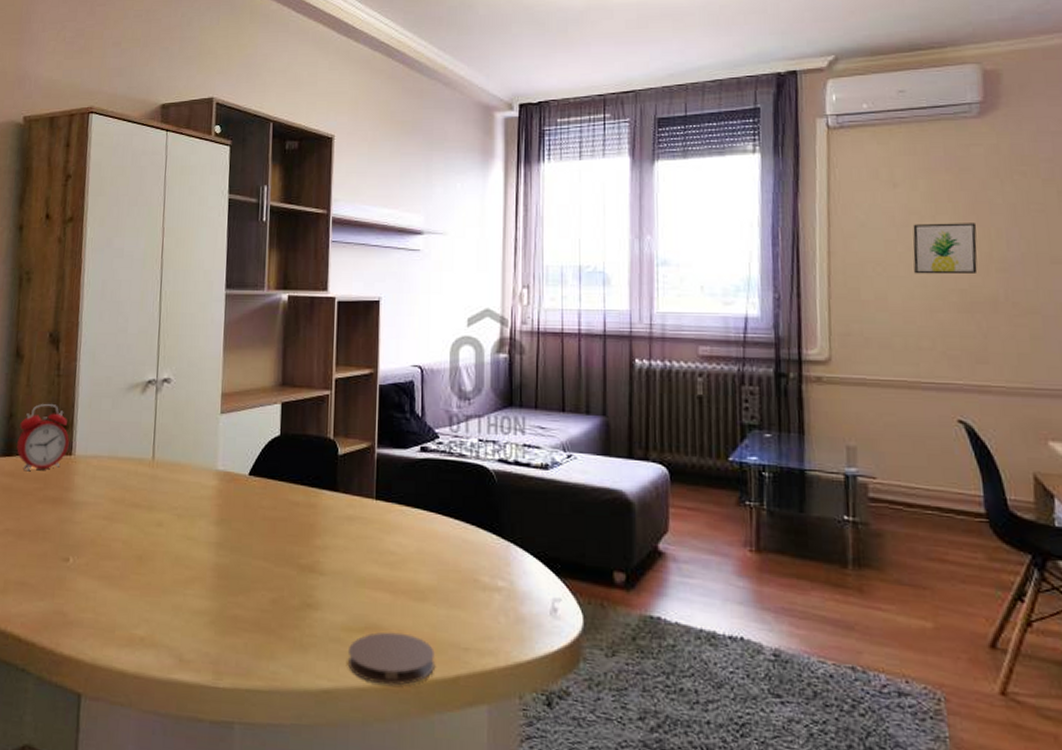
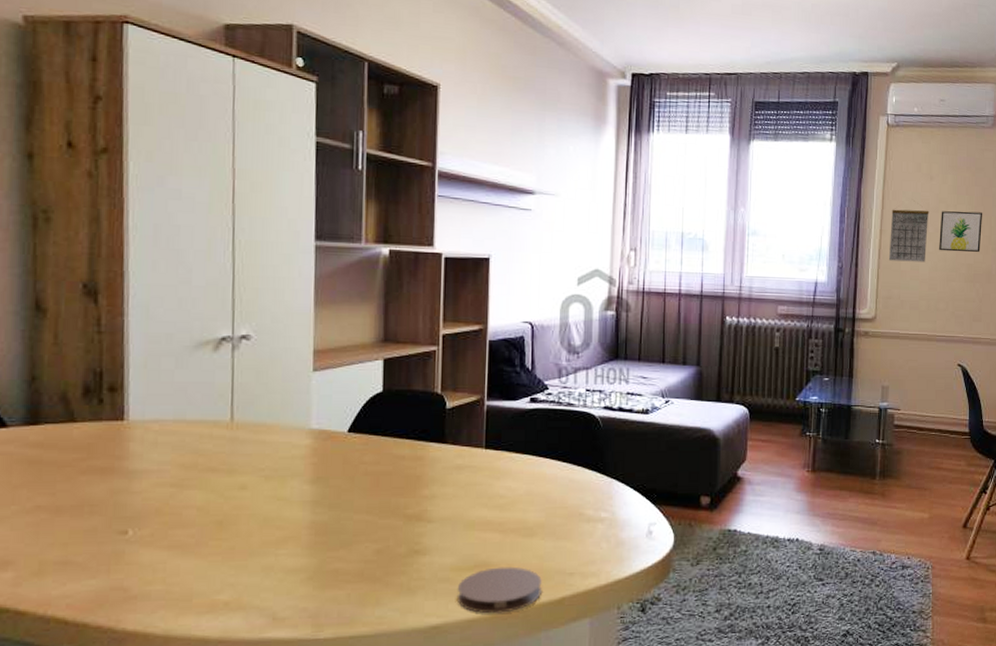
alarm clock: present [17,404,69,472] -> none [45,365,119,441]
calendar: none [842,214,896,289] -> present [888,200,929,263]

